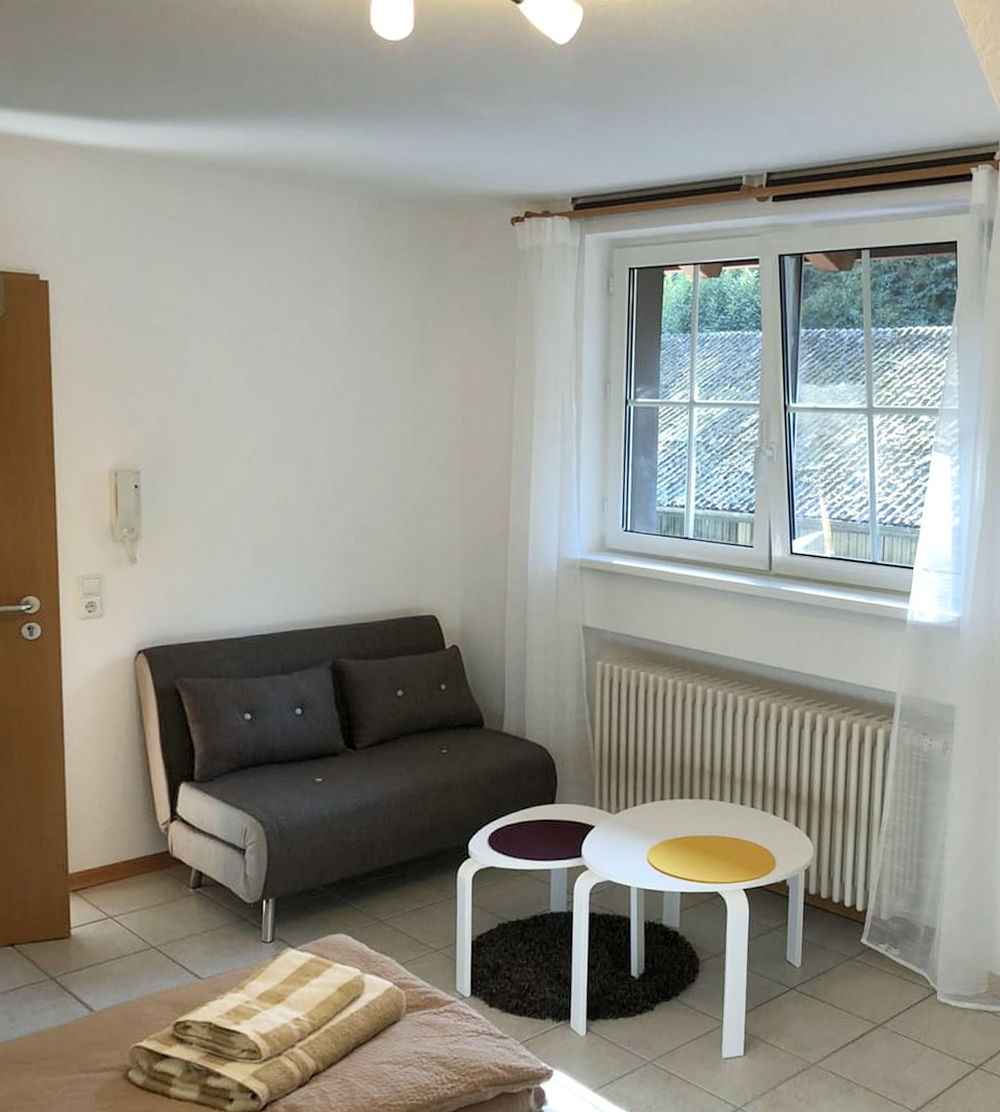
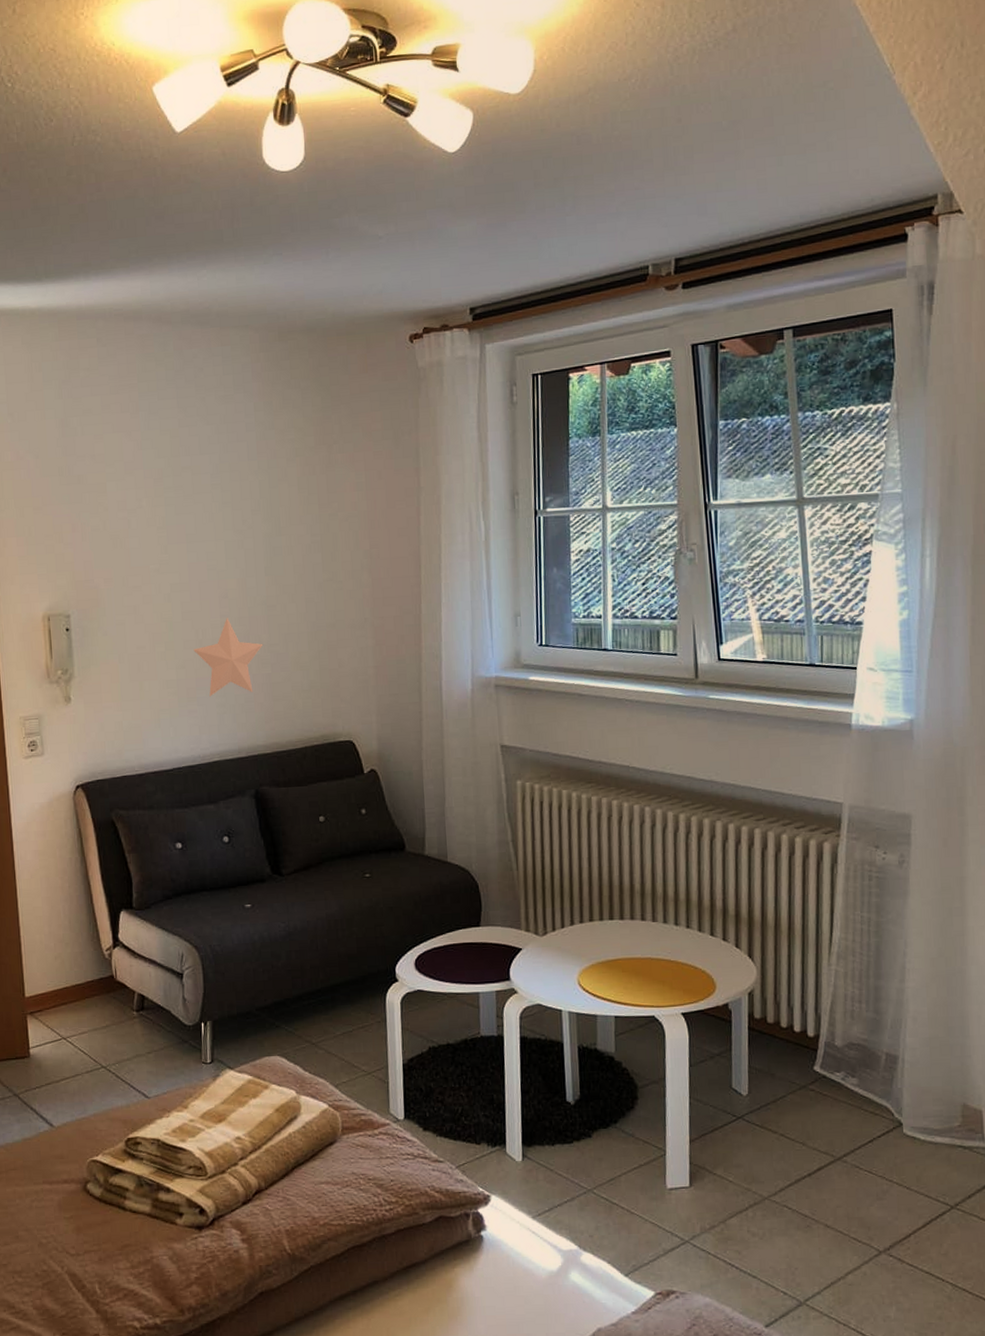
decorative star: none [273,485,348,565] -> present [193,618,263,697]

